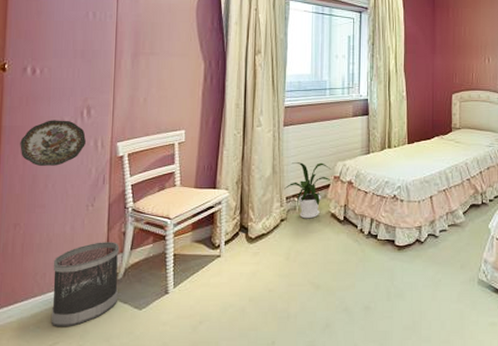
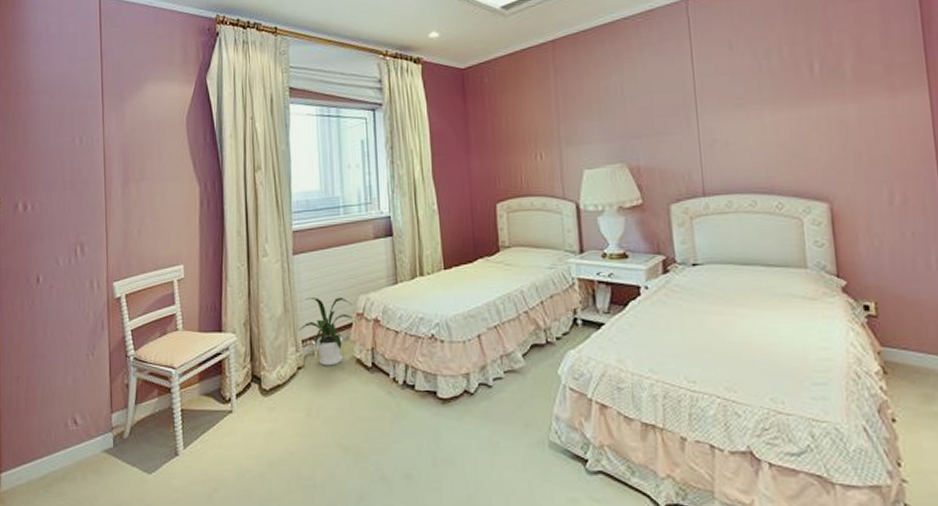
decorative plate: present [20,120,86,166] -> none [17,259,81,311]
wastebasket: present [51,242,119,327] -> none [57,395,125,492]

